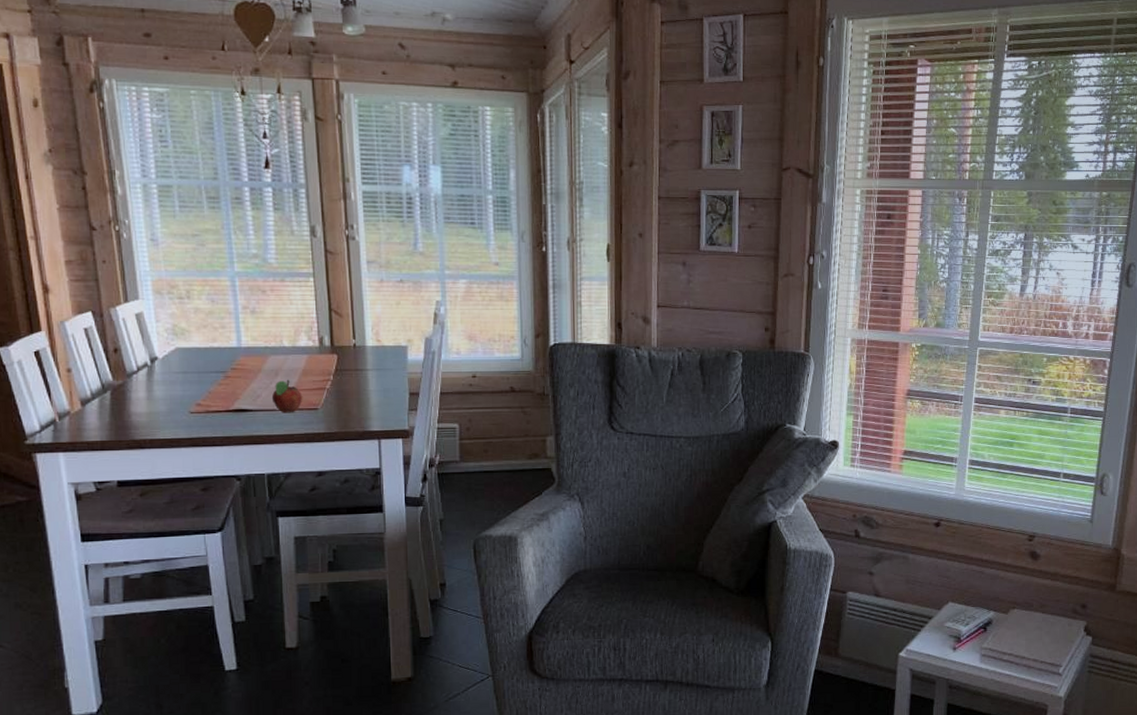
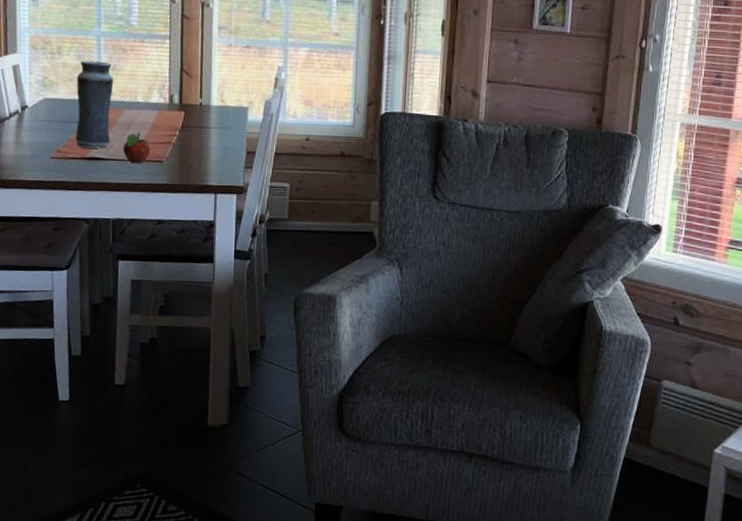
vase: none [211,304,257,399] -> present [76,60,114,149]

